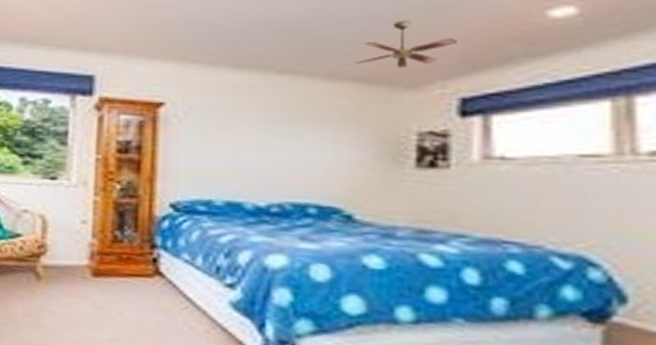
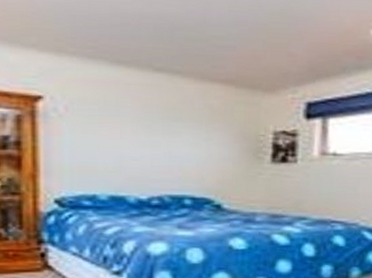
ceiling fan: present [355,20,458,69] -> none [224,27,306,74]

